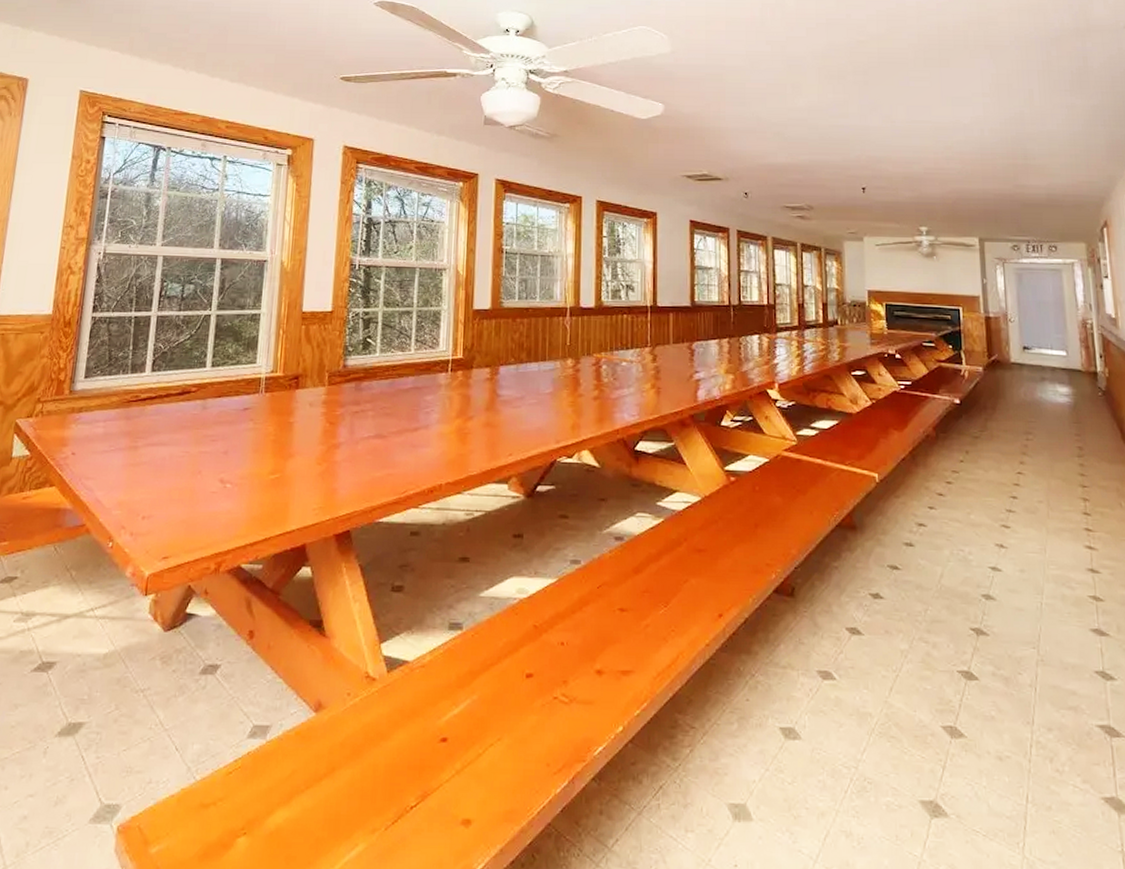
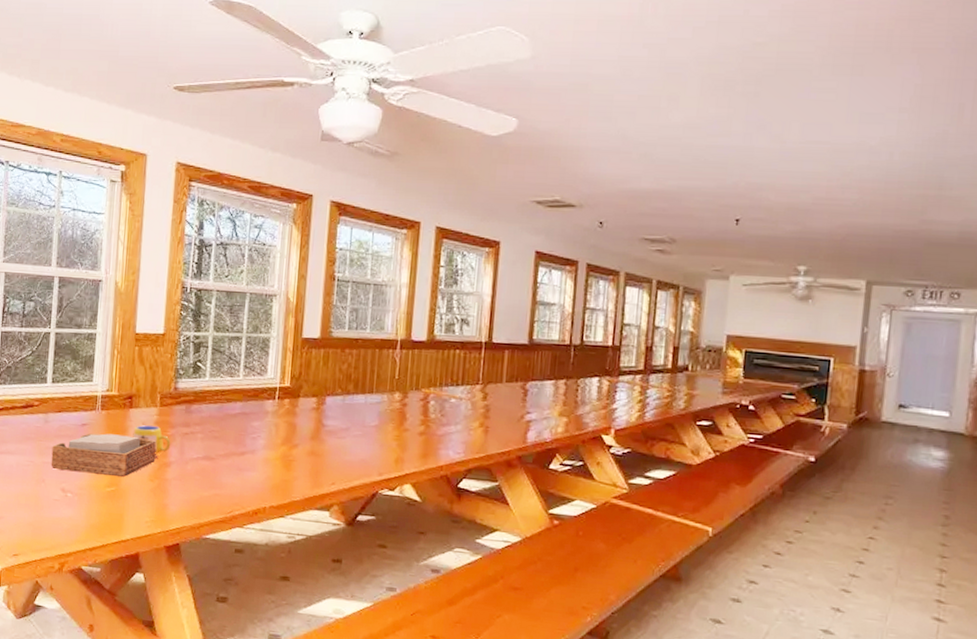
napkin holder: none [208,417,325,463] -> present [51,433,157,478]
mug: none [299,406,340,439] -> present [132,425,171,458]

